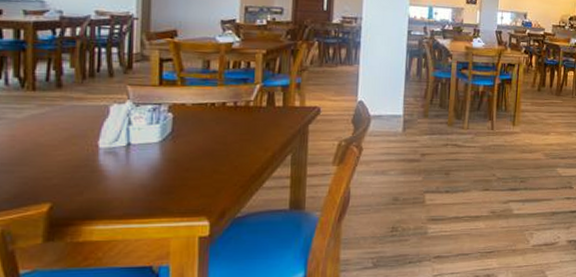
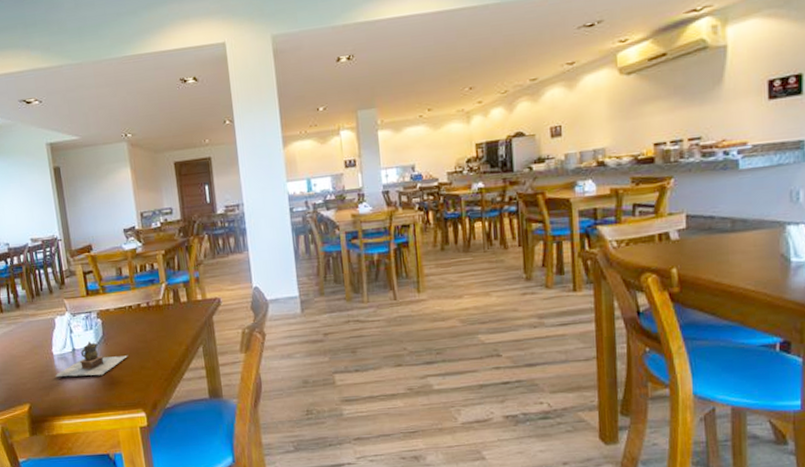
teapot: none [96,137,199,177] -> present [55,341,127,377]

